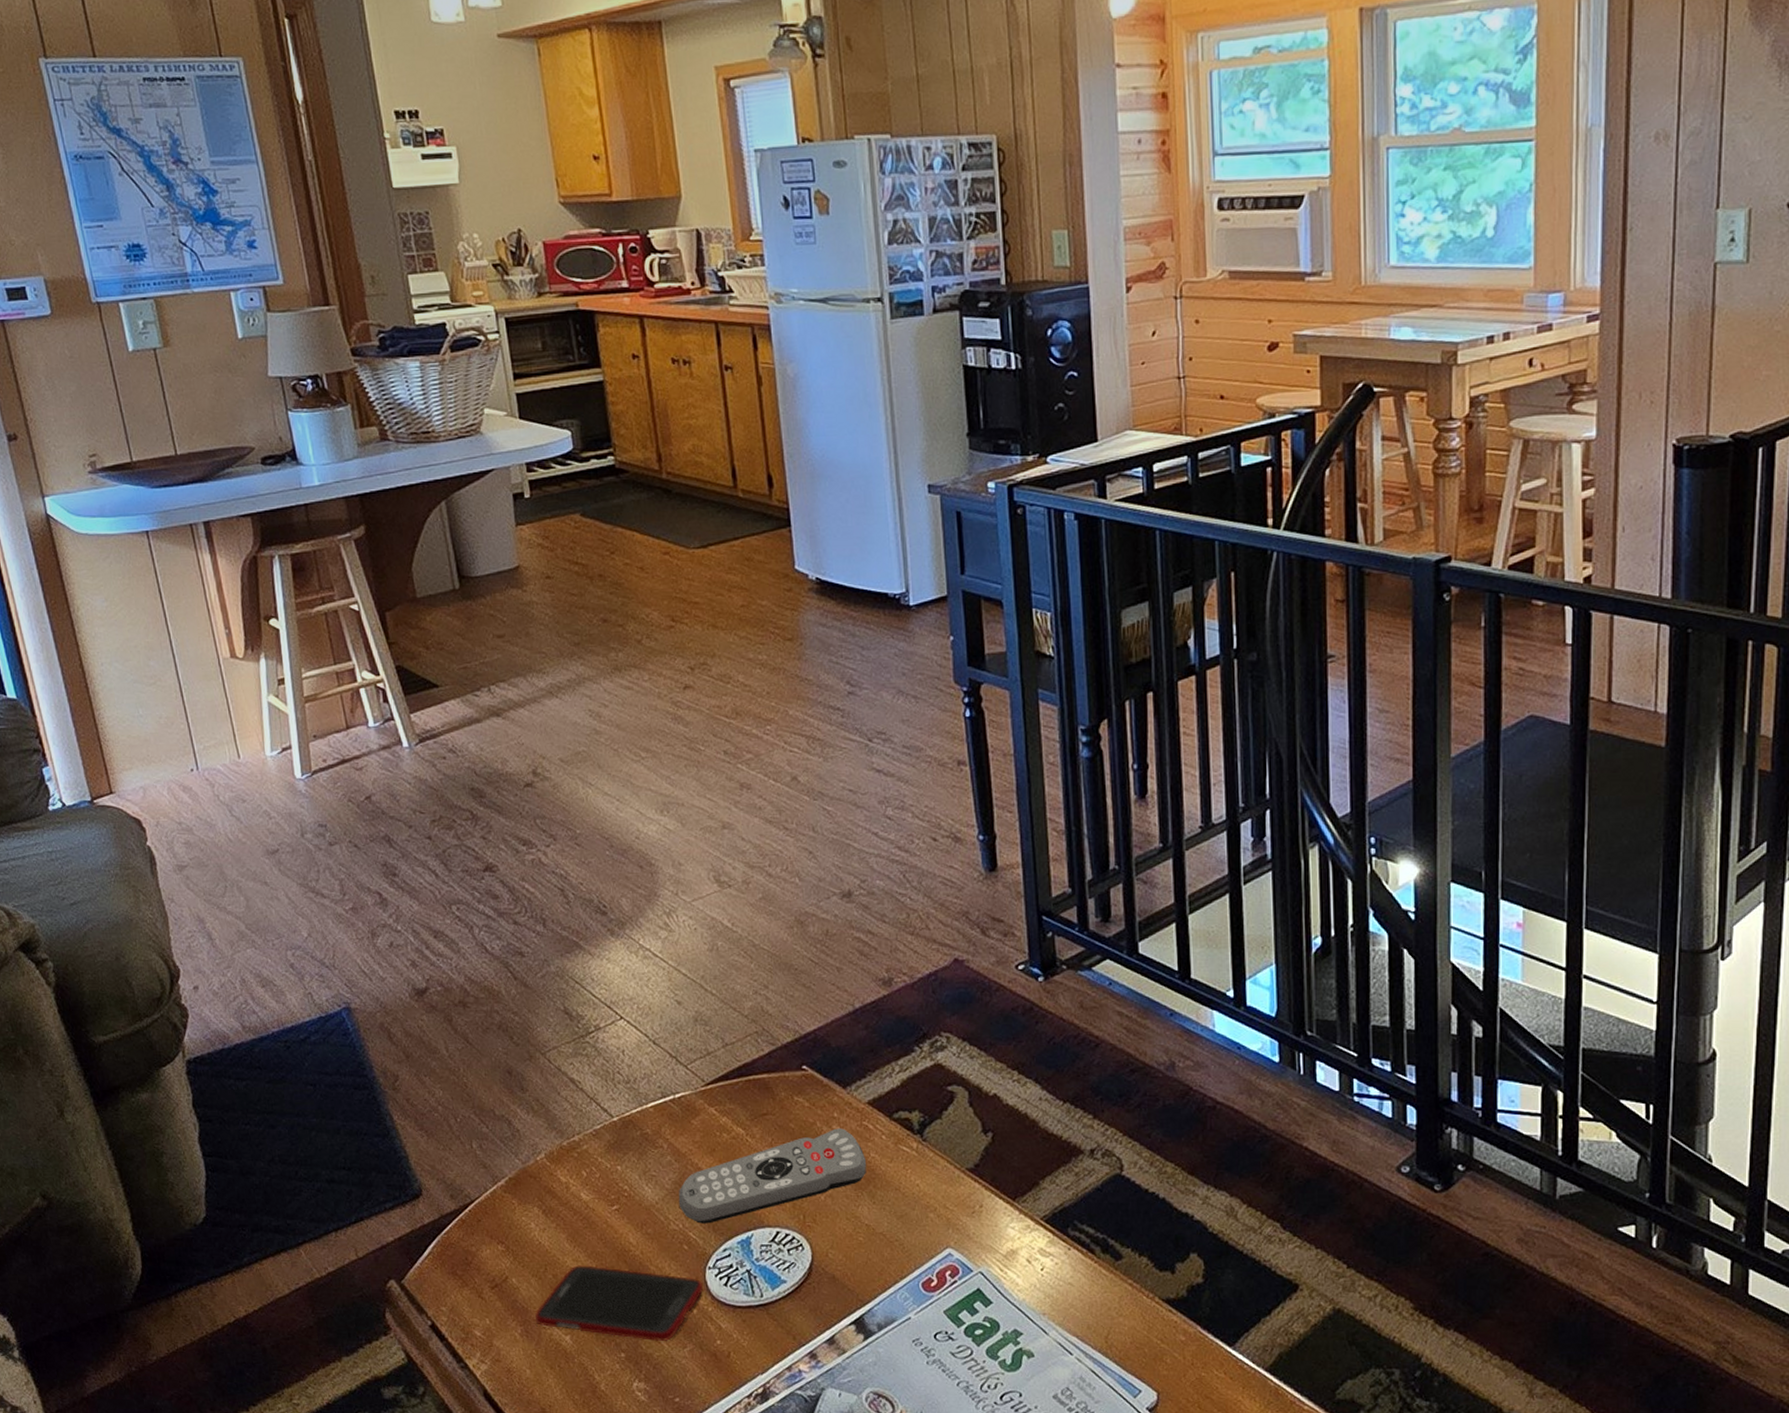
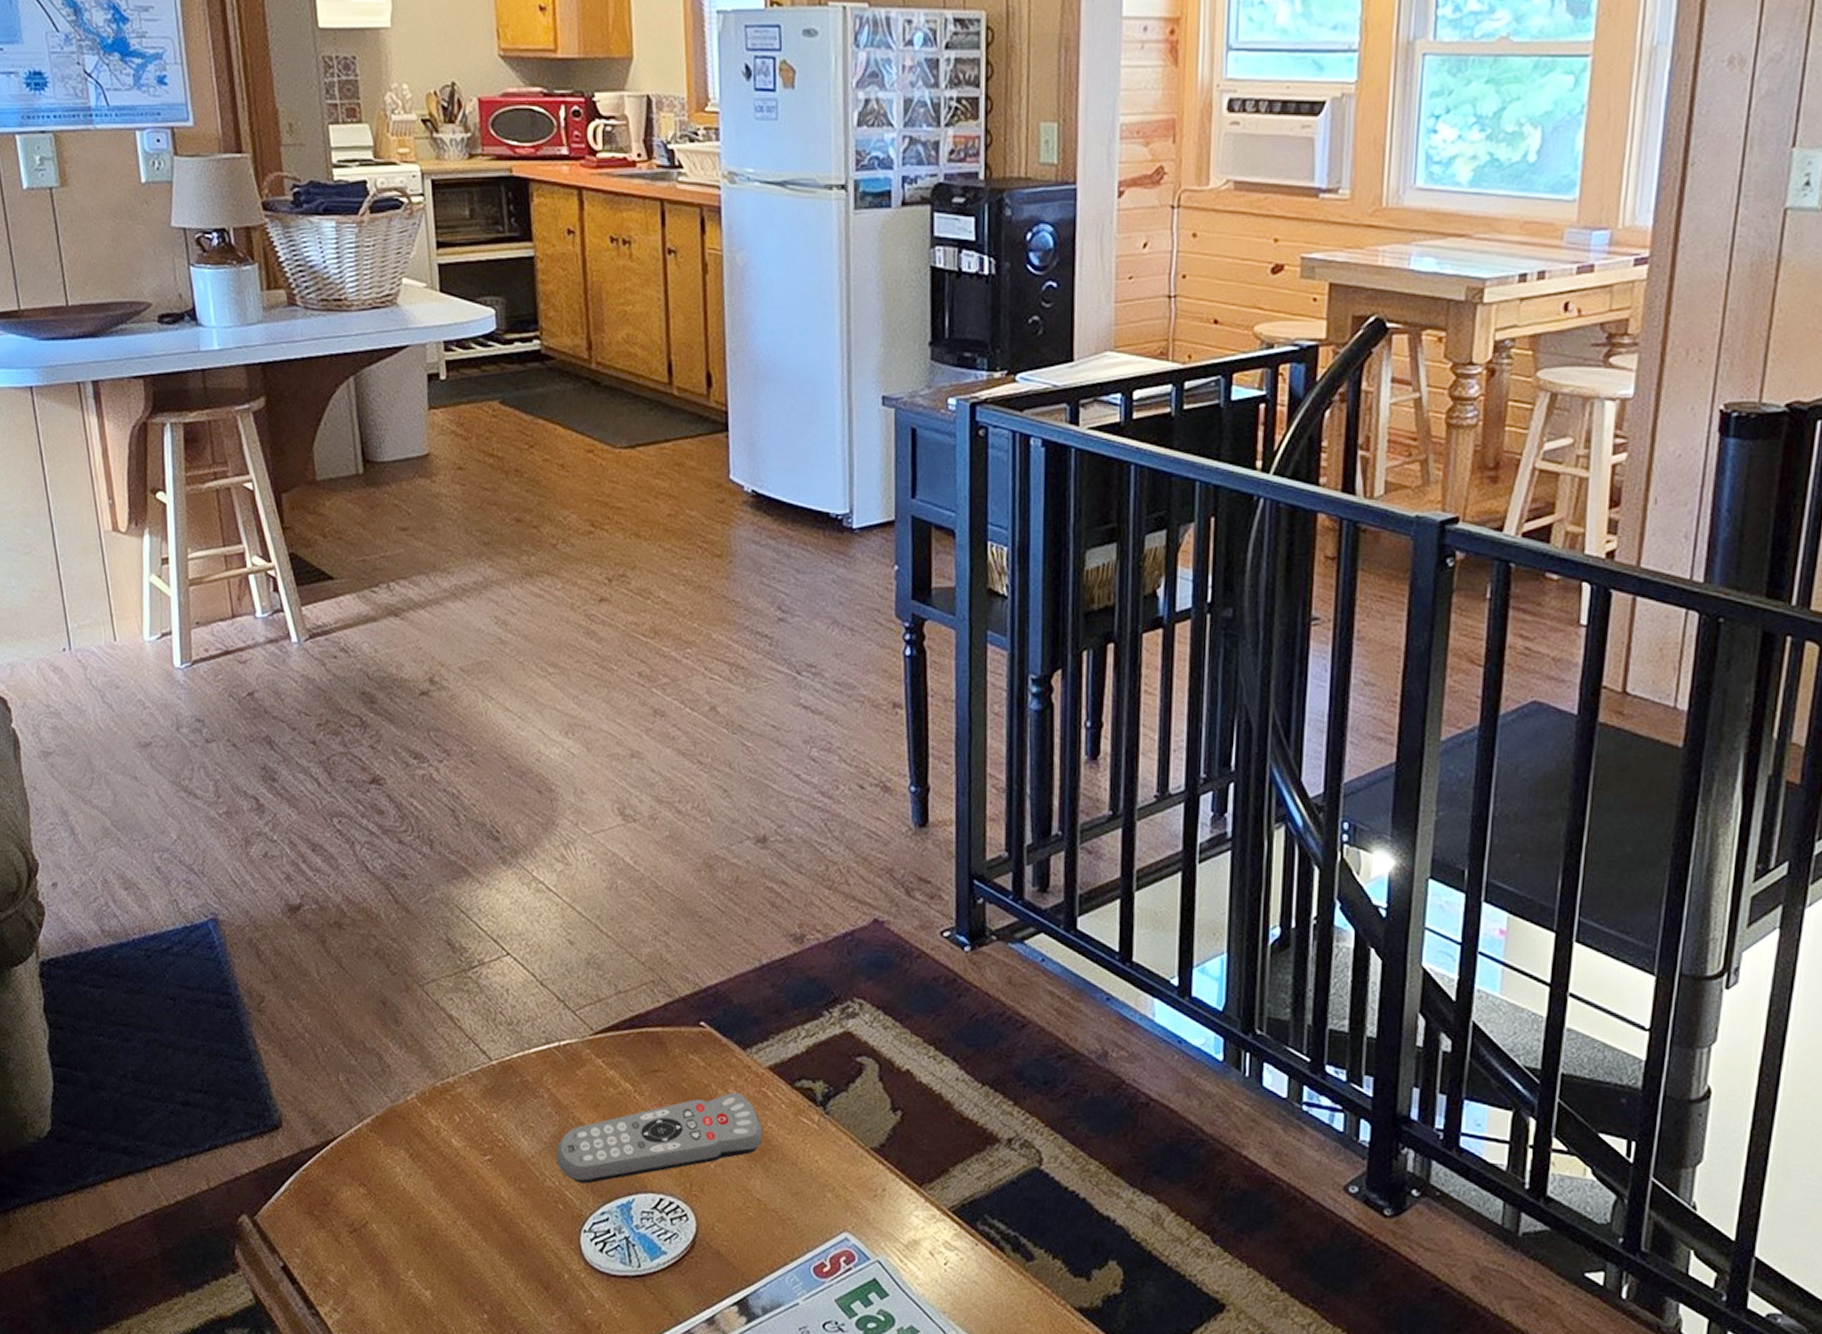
cell phone: present [535,1265,704,1341] -> none [395,1216,577,1305]

